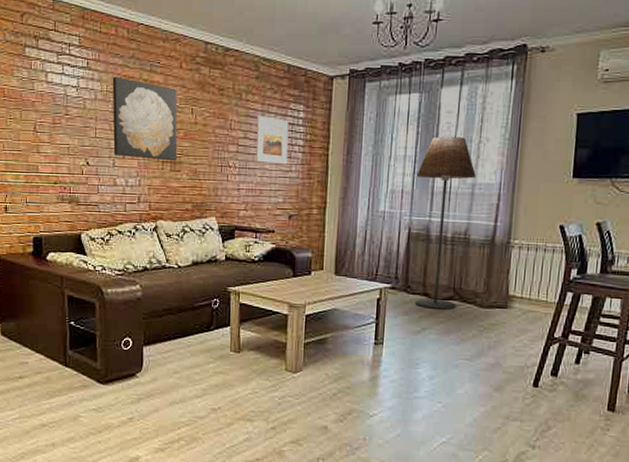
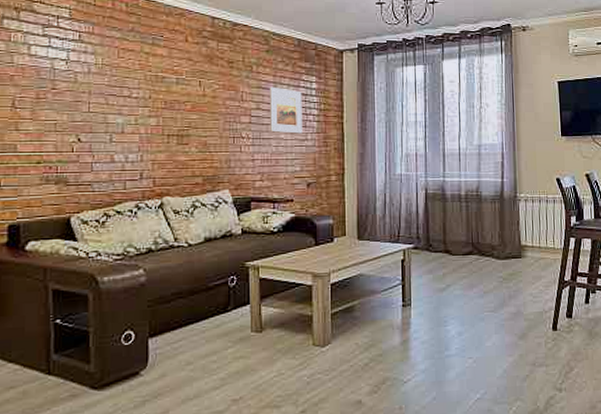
wall art: present [112,76,178,161] -> none [108,49,185,134]
floor lamp: present [414,137,476,310] -> none [427,103,480,265]

